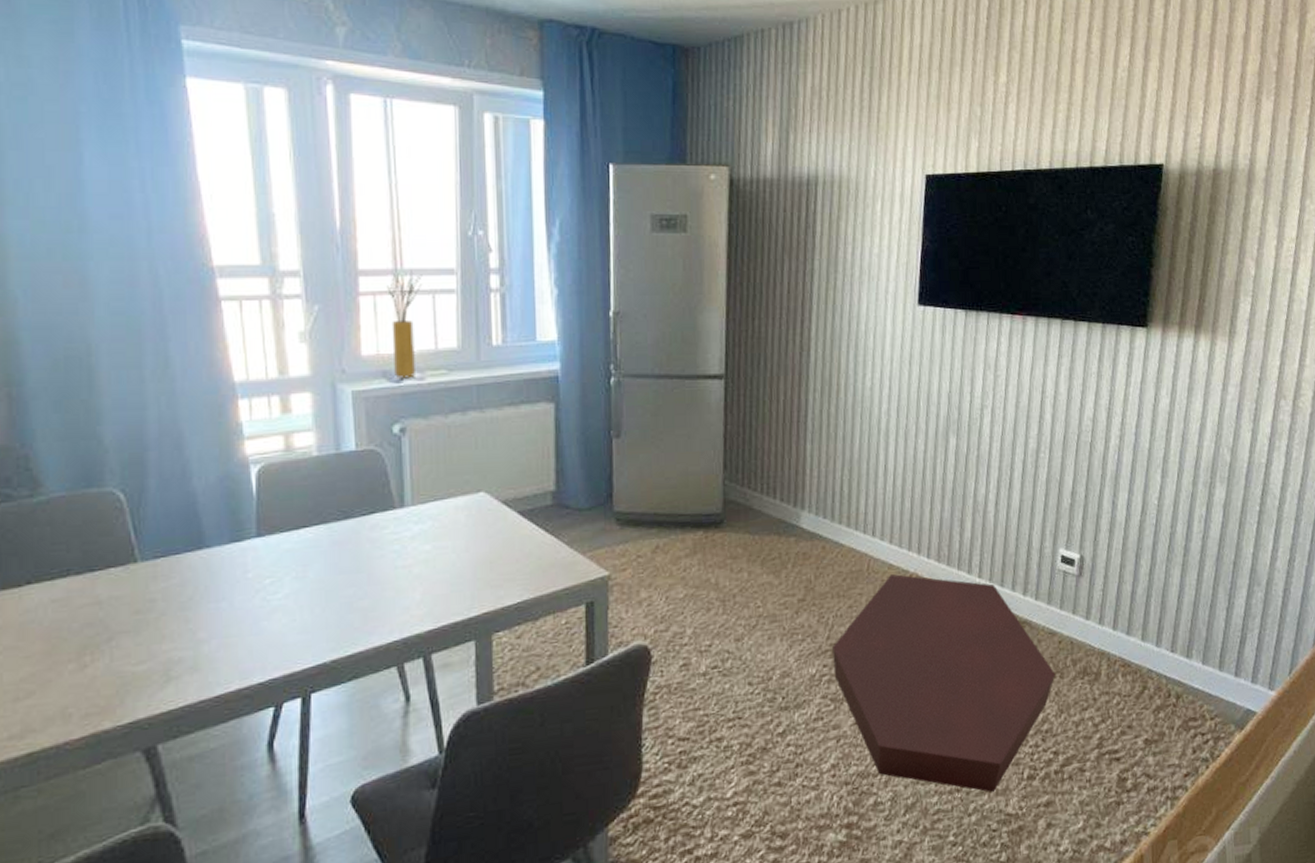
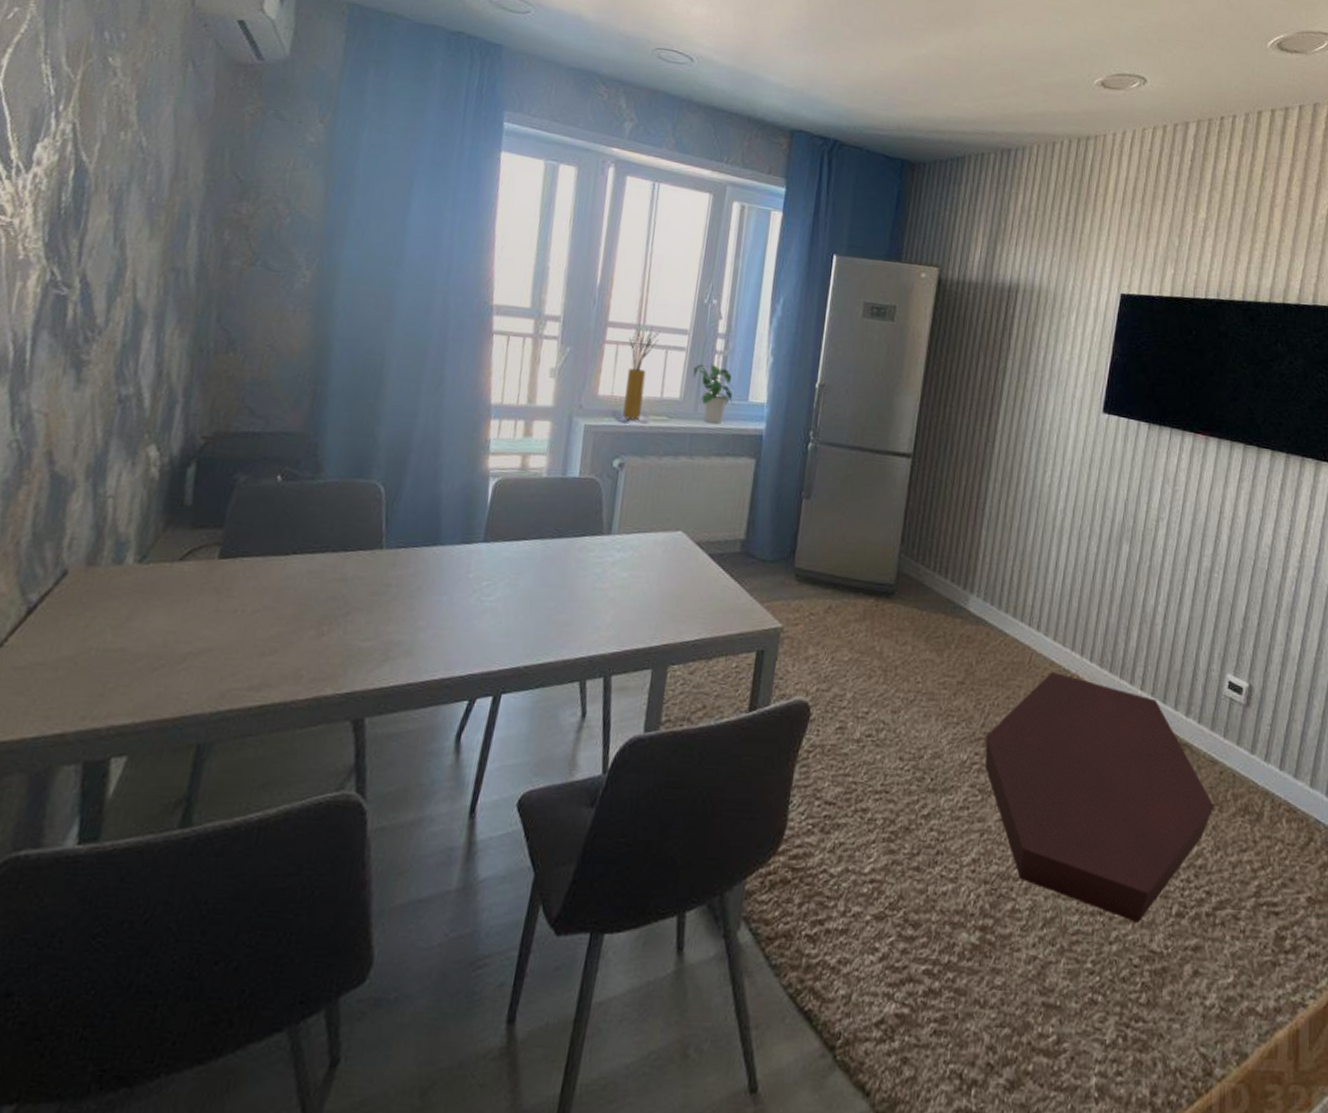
potted plant: none [469,304,520,371] -> present [693,363,736,424]

